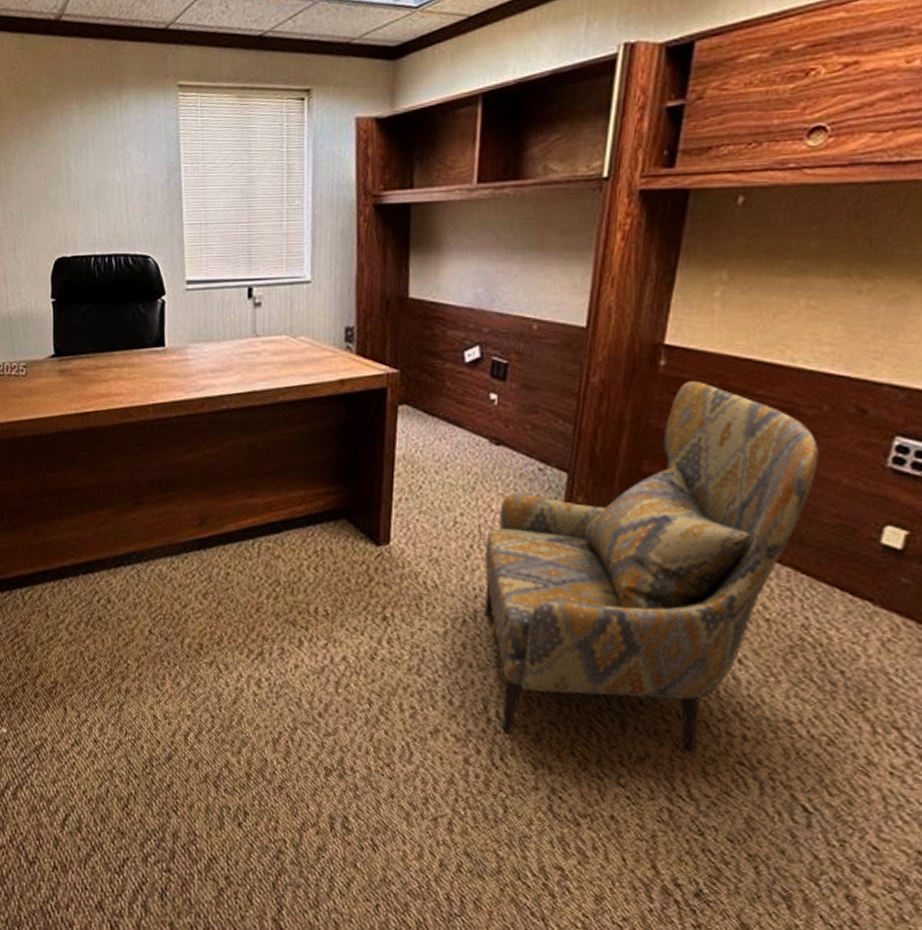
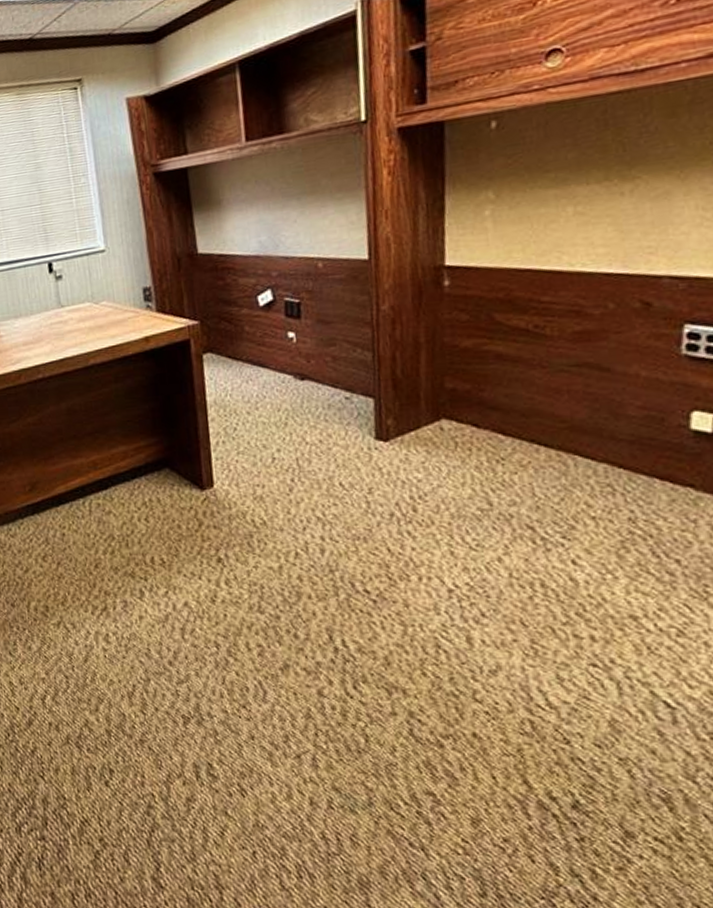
armchair: present [485,381,820,752] -> none [305,296,615,661]

